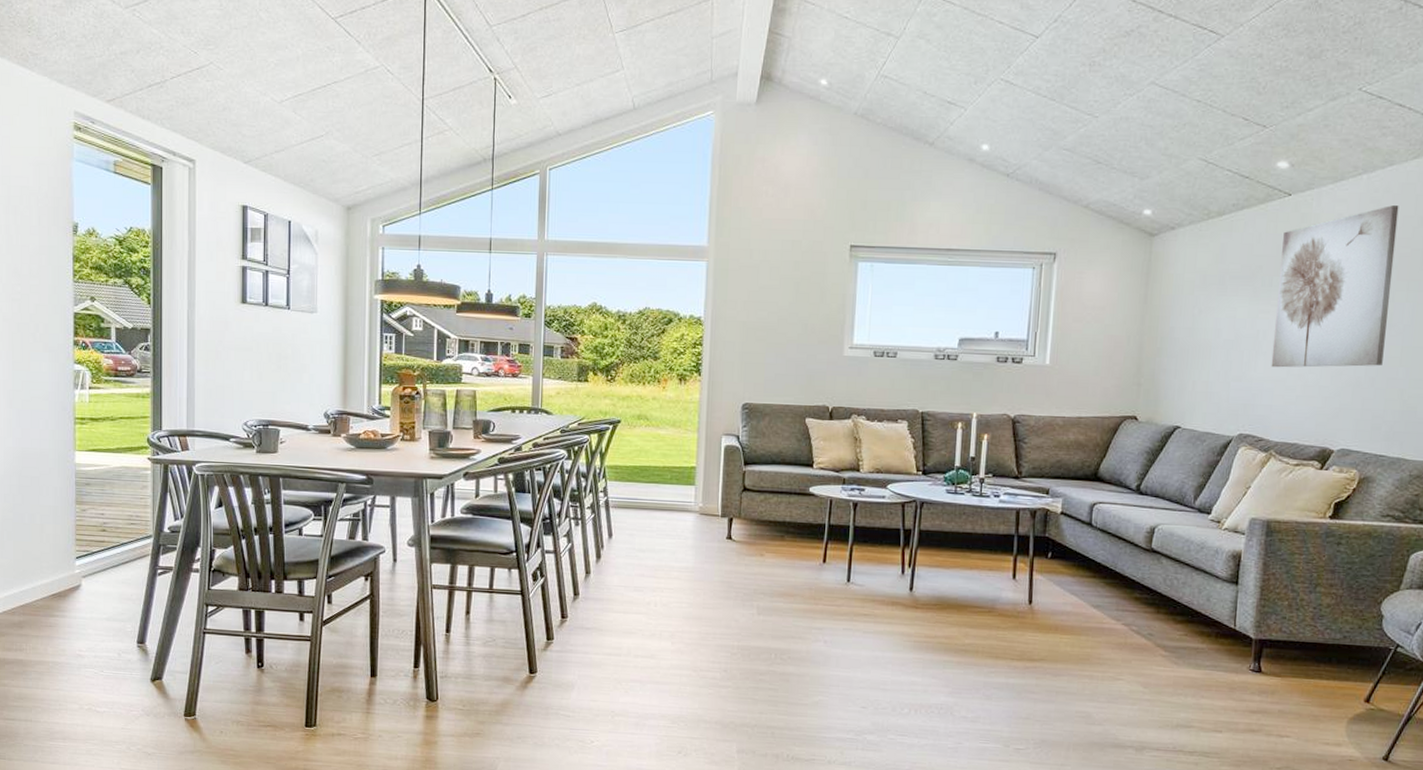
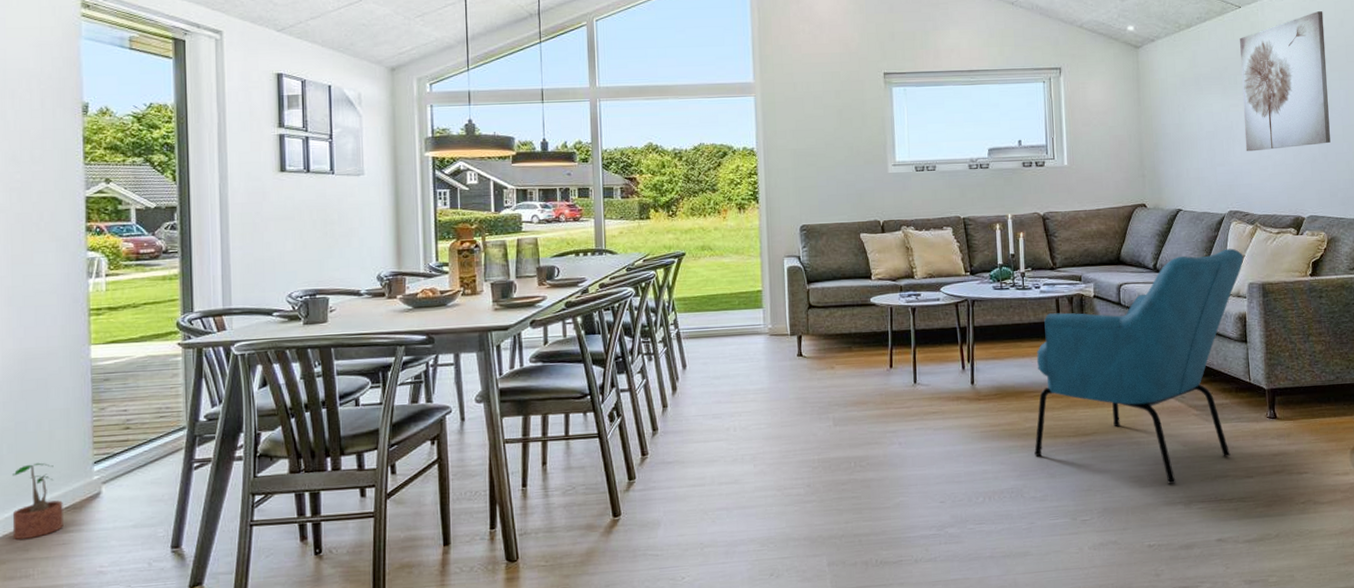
potted plant: none [10,551,51,618] -> present [12,462,63,540]
armchair: none [971,476,1249,726] -> present [1034,248,1244,484]

